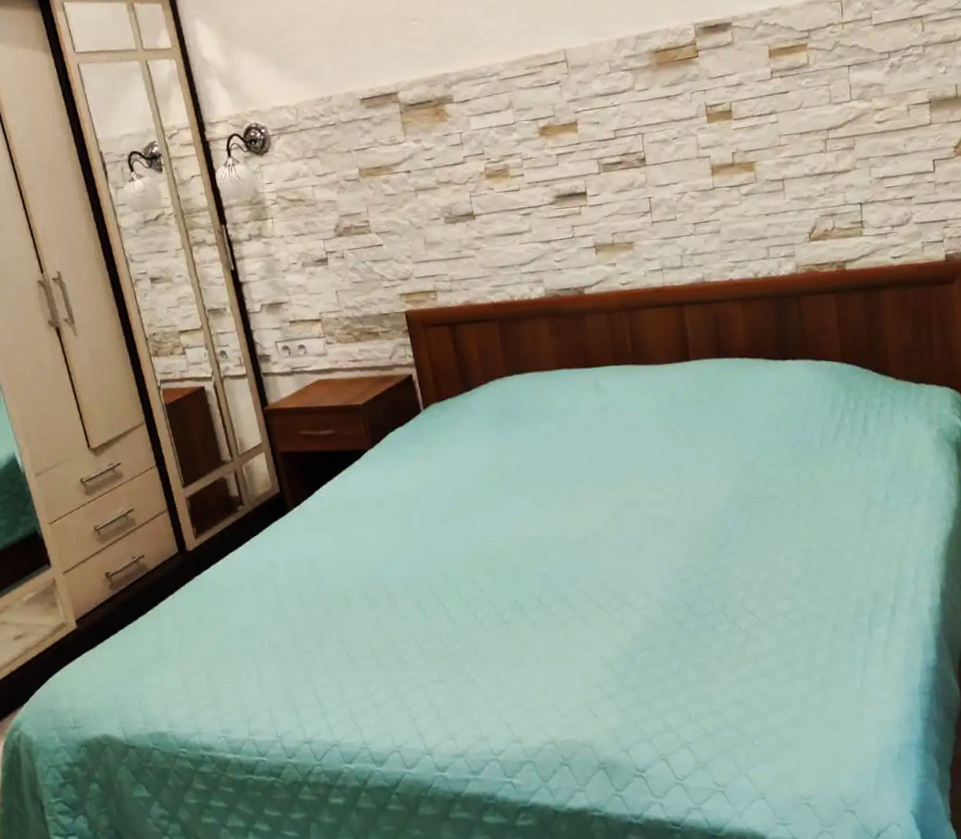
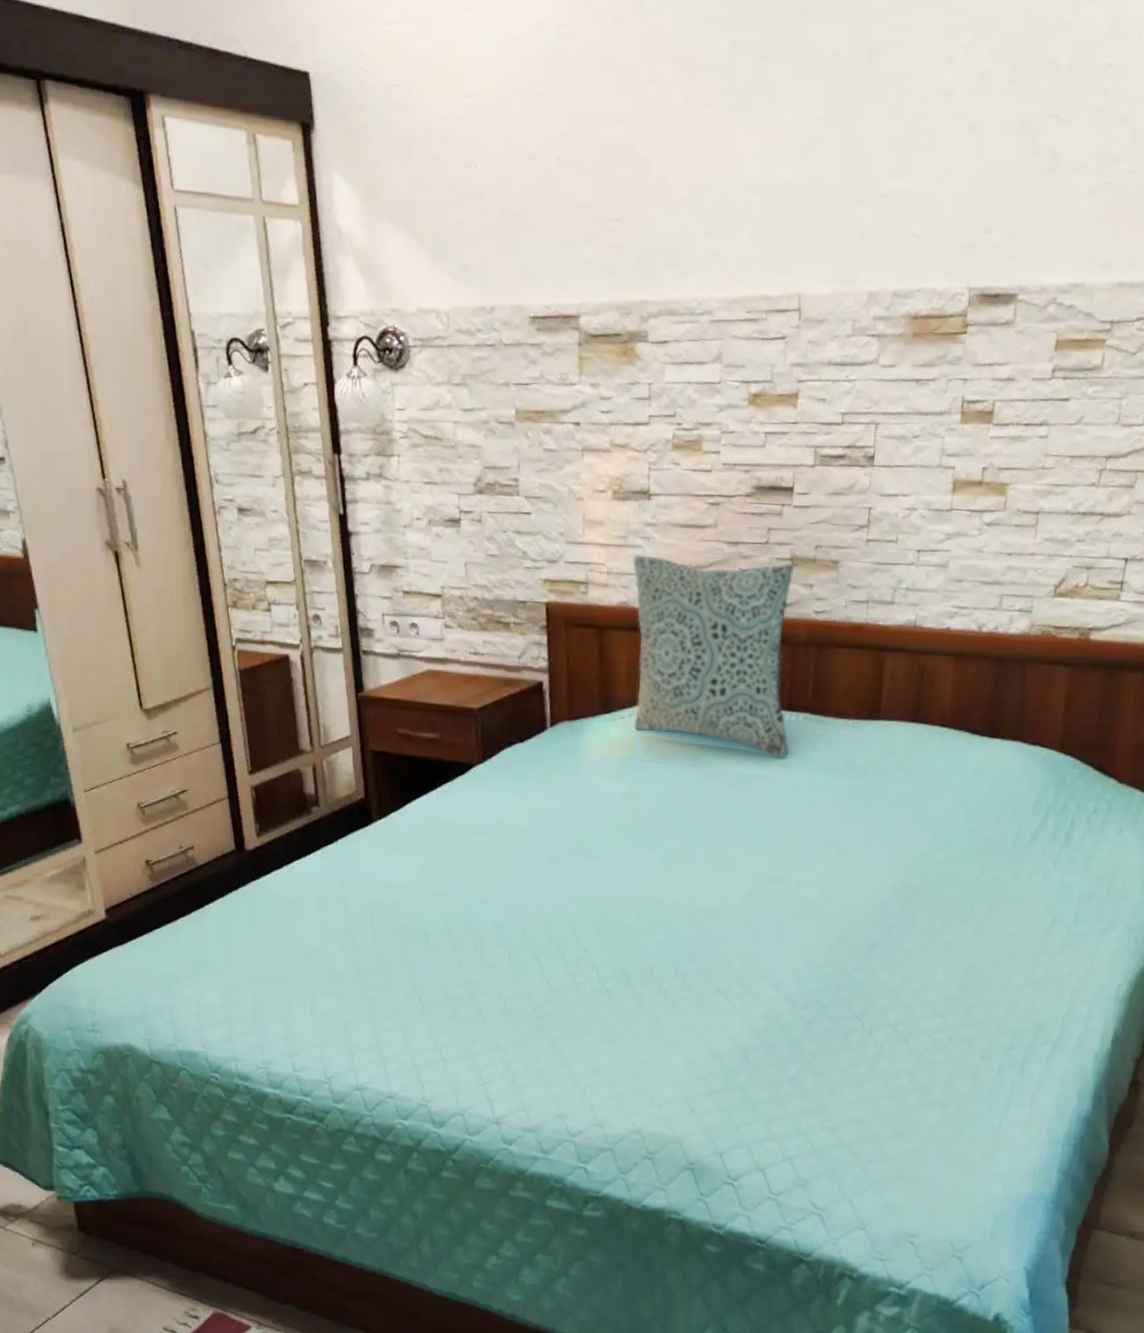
pillow: none [469,250,622,404] -> present [633,555,795,758]

